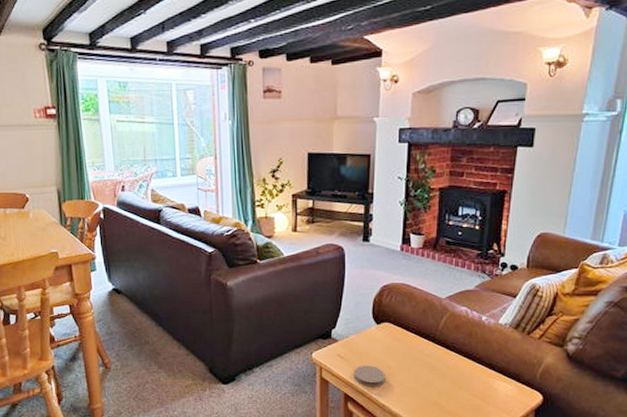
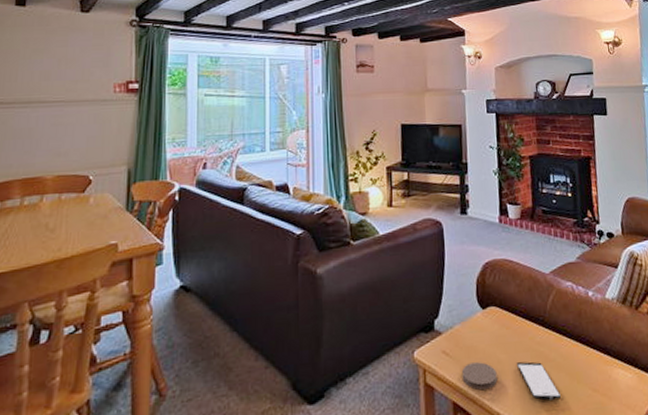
smartphone: none [405,369,442,400] -> present [517,361,561,401]

